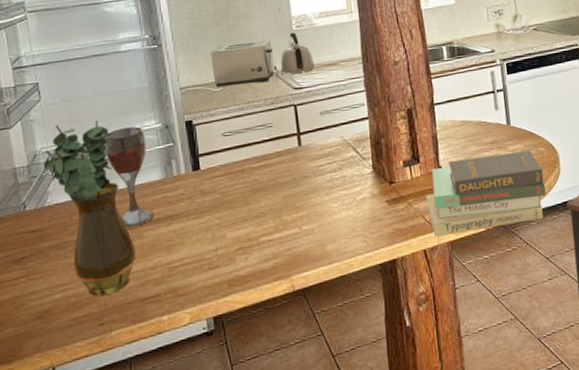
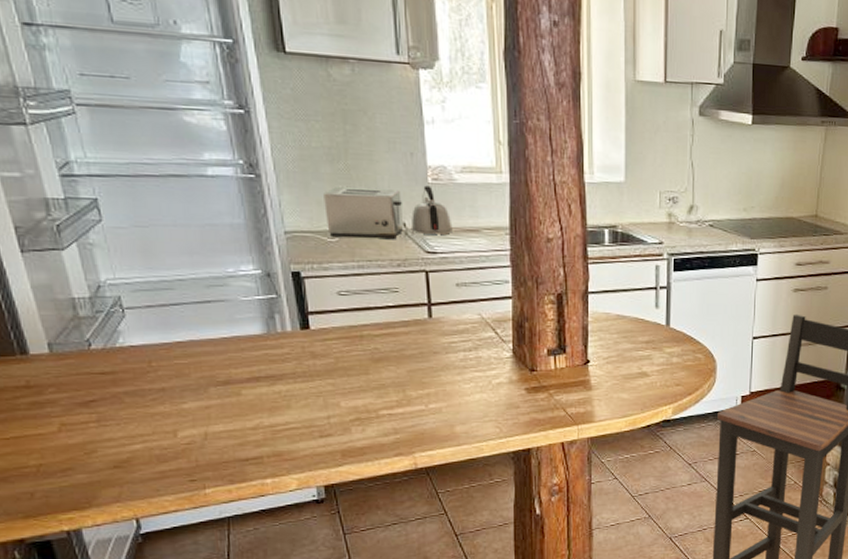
vase: present [43,121,136,297] -> none [110,254,233,452]
cup: present [104,126,155,228] -> none [189,269,254,382]
books: present [425,150,546,237] -> none [569,355,698,431]

